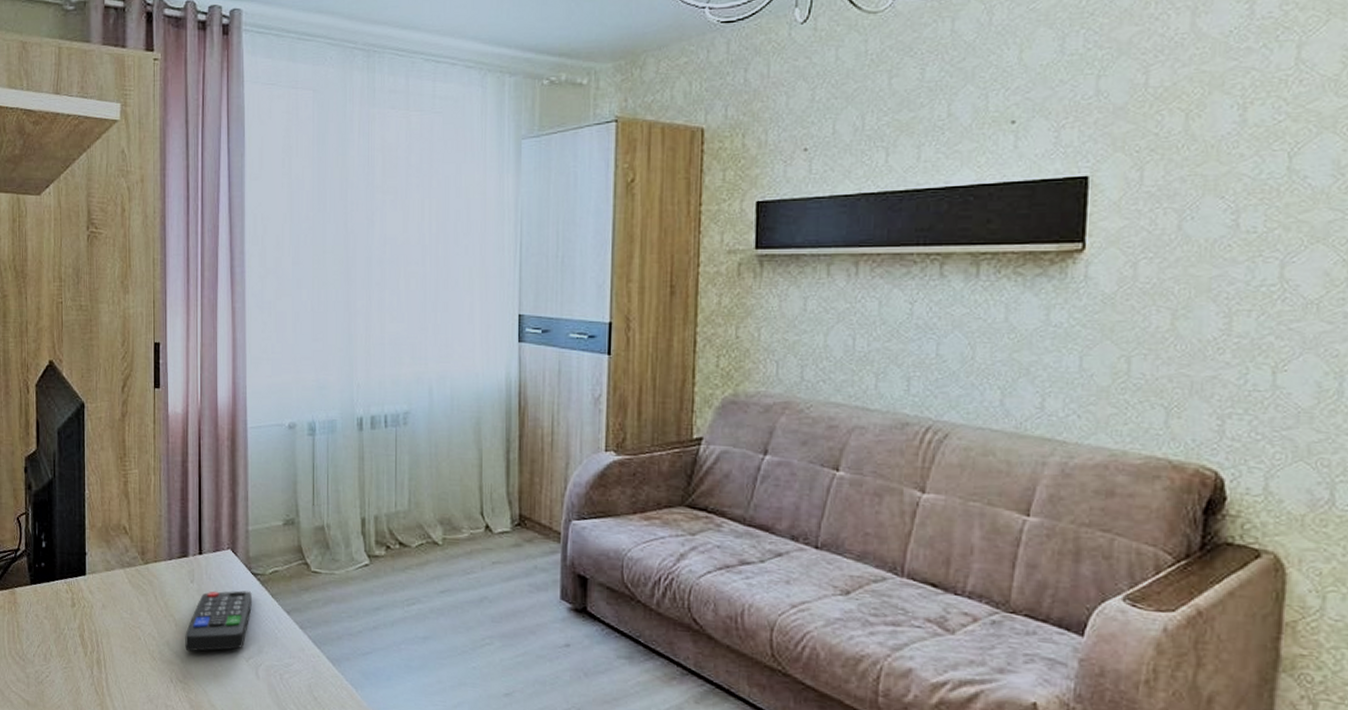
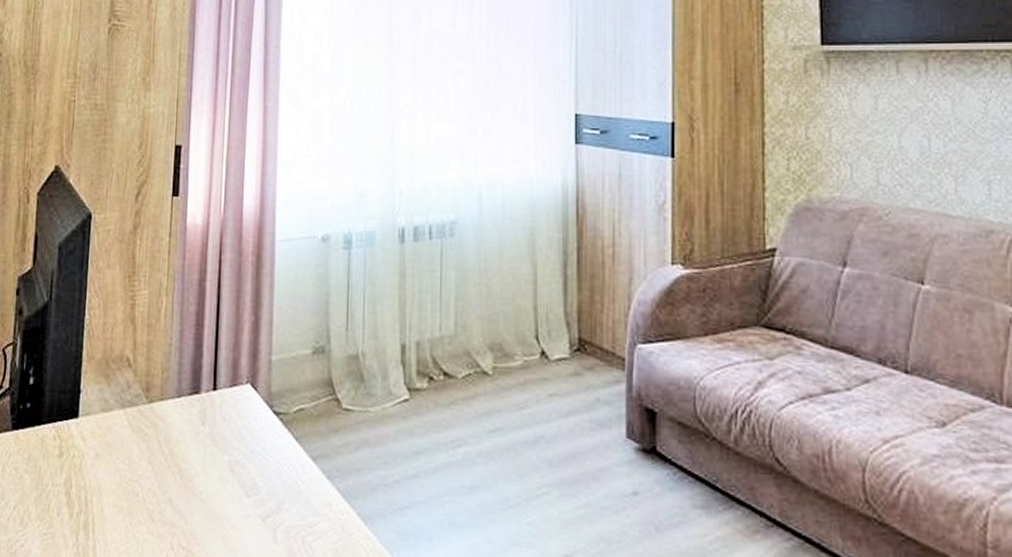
remote control: present [185,590,252,652] -> none [191,433,273,511]

